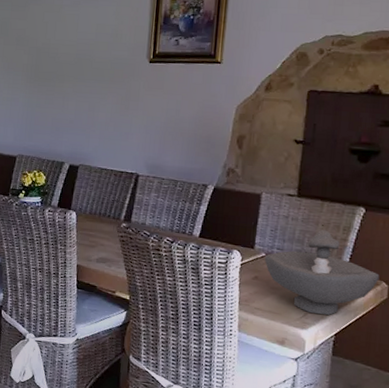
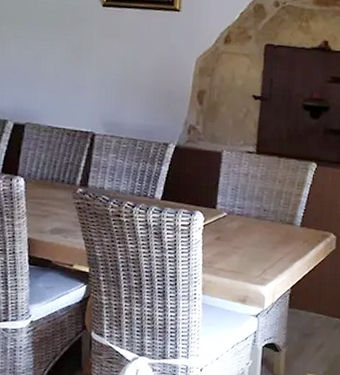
decorative bowl: present [265,229,380,315] -> none [227,186,329,269]

